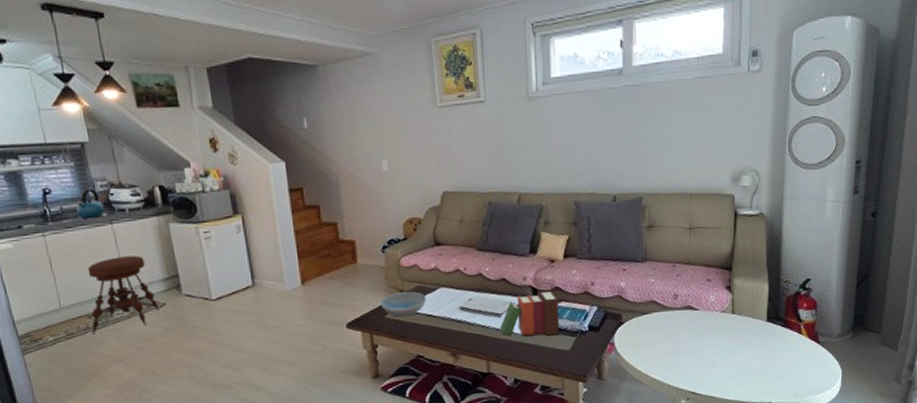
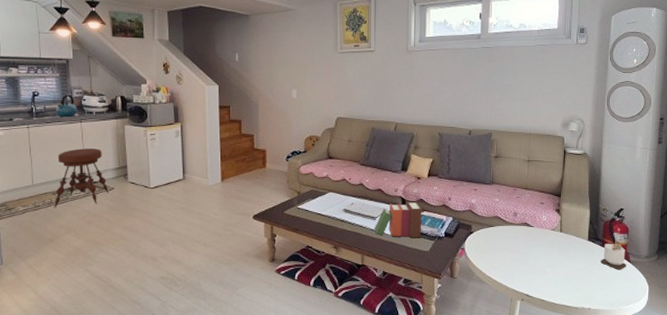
dish: present [380,291,427,317] -> none [281,194,318,213]
cup: none [783,316,815,354] -> present [601,238,626,270]

